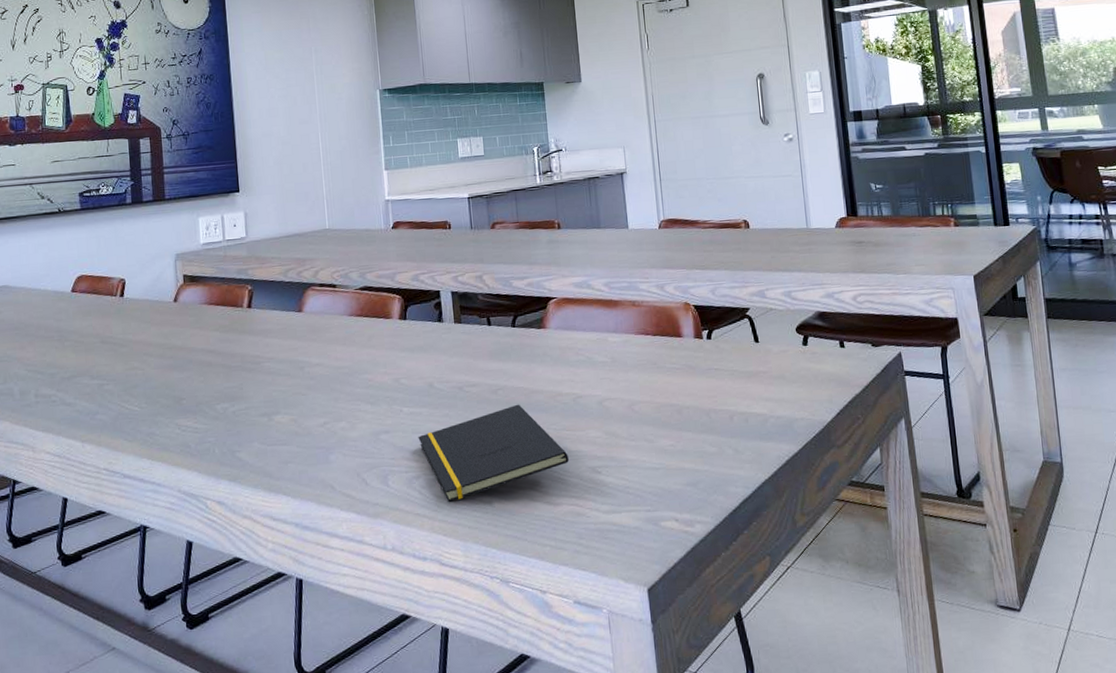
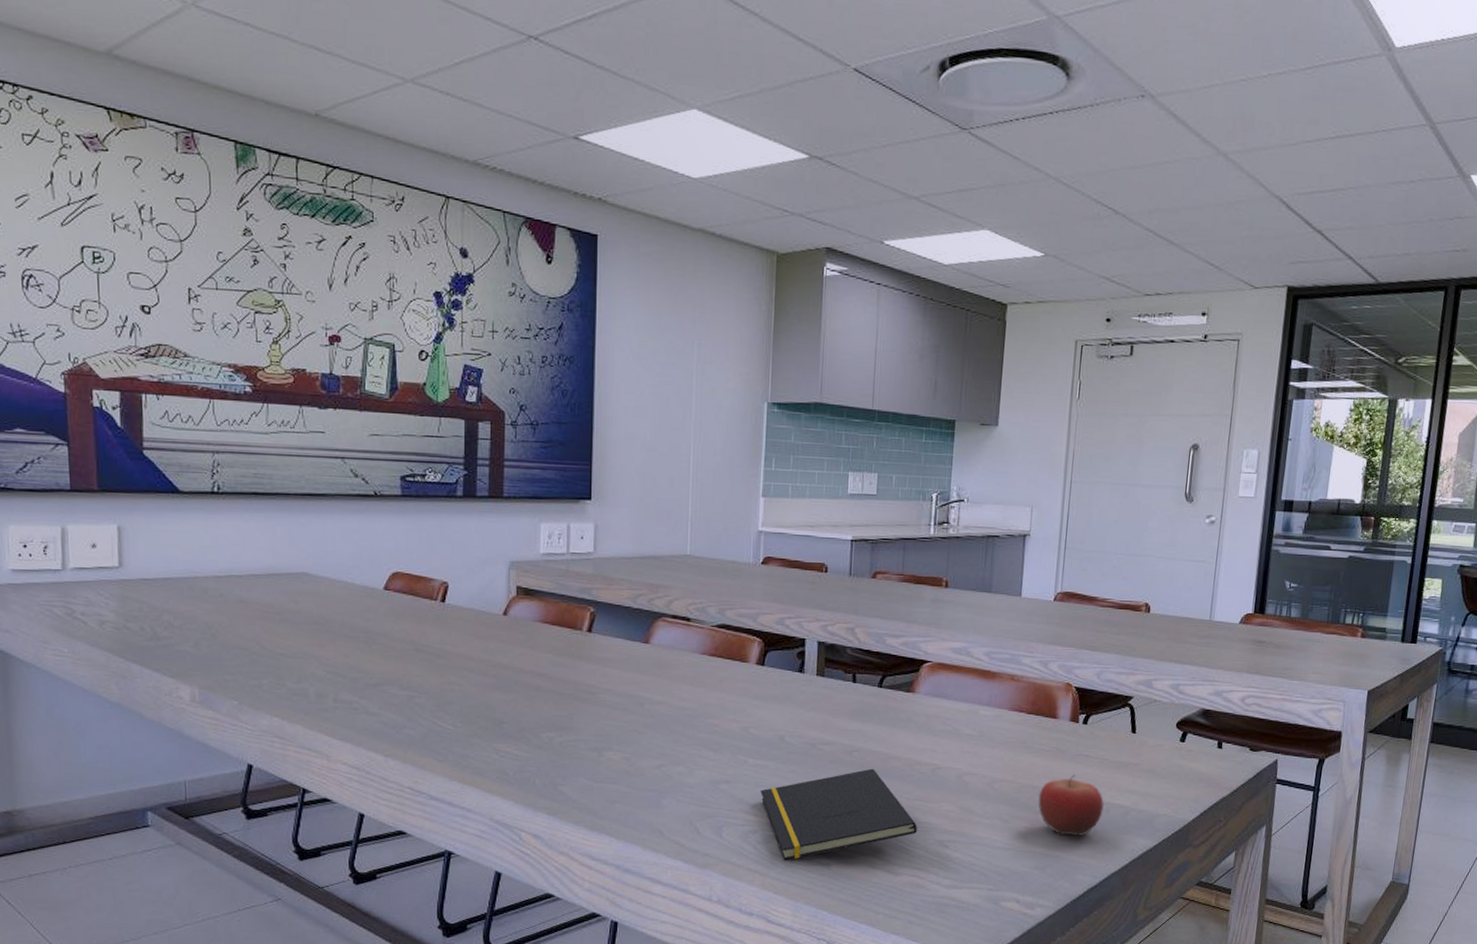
fruit: none [678,388,743,450] -> present [1038,774,1104,836]

